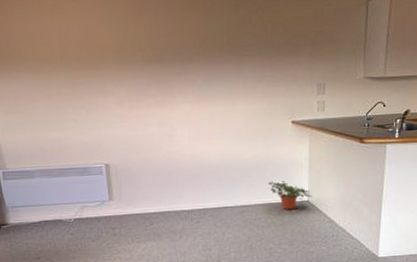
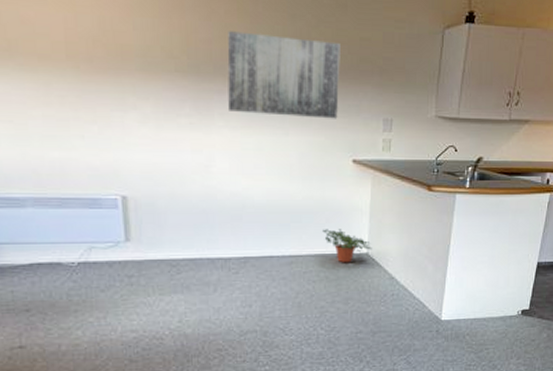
wall art: none [183,23,278,90] -> present [227,31,340,119]

